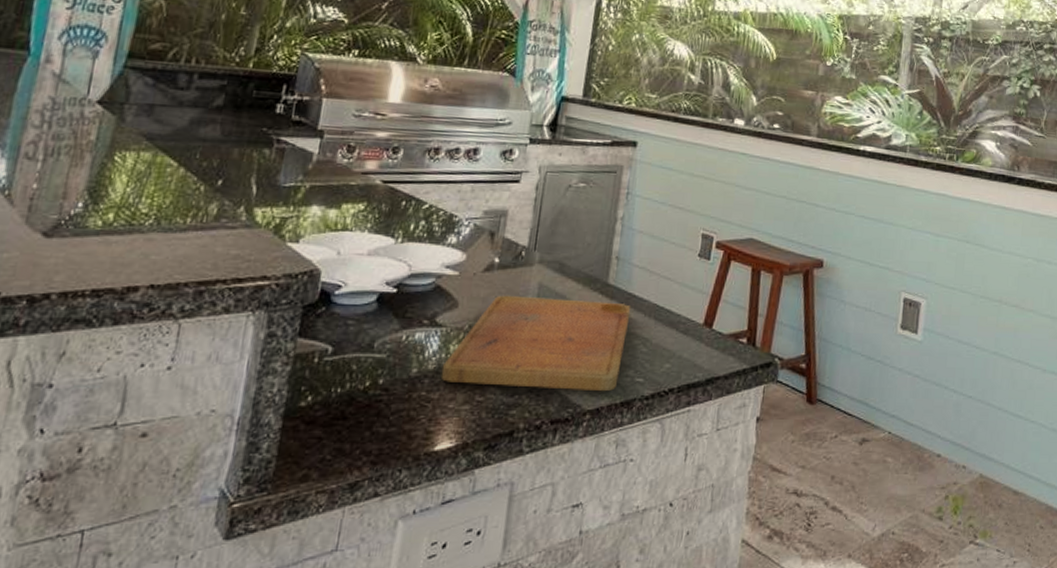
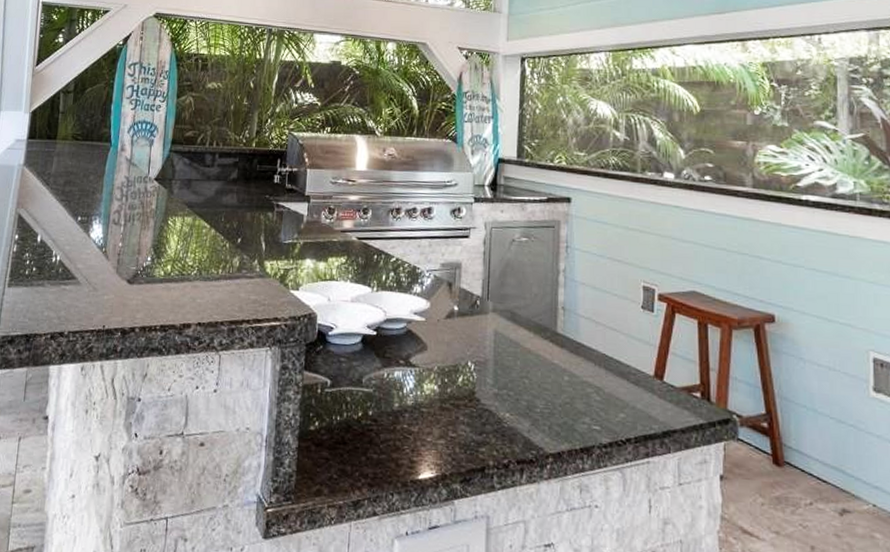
cutting board: present [440,295,631,392] -> none [418,340,581,437]

